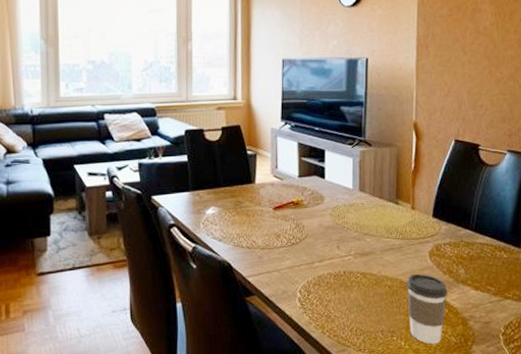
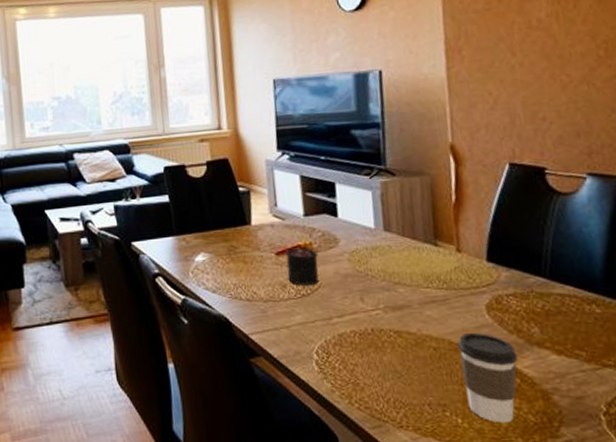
candle: none [281,198,308,236] -> present [285,240,319,286]

